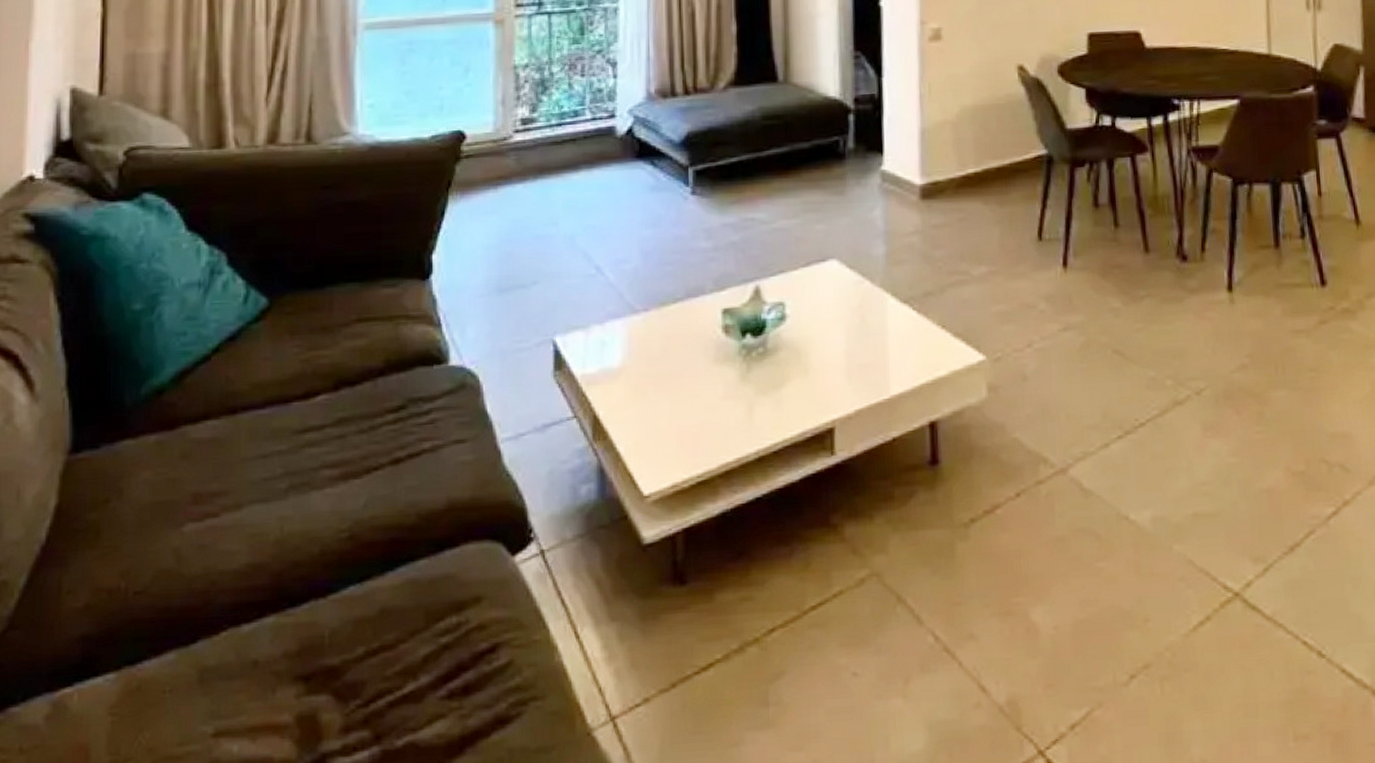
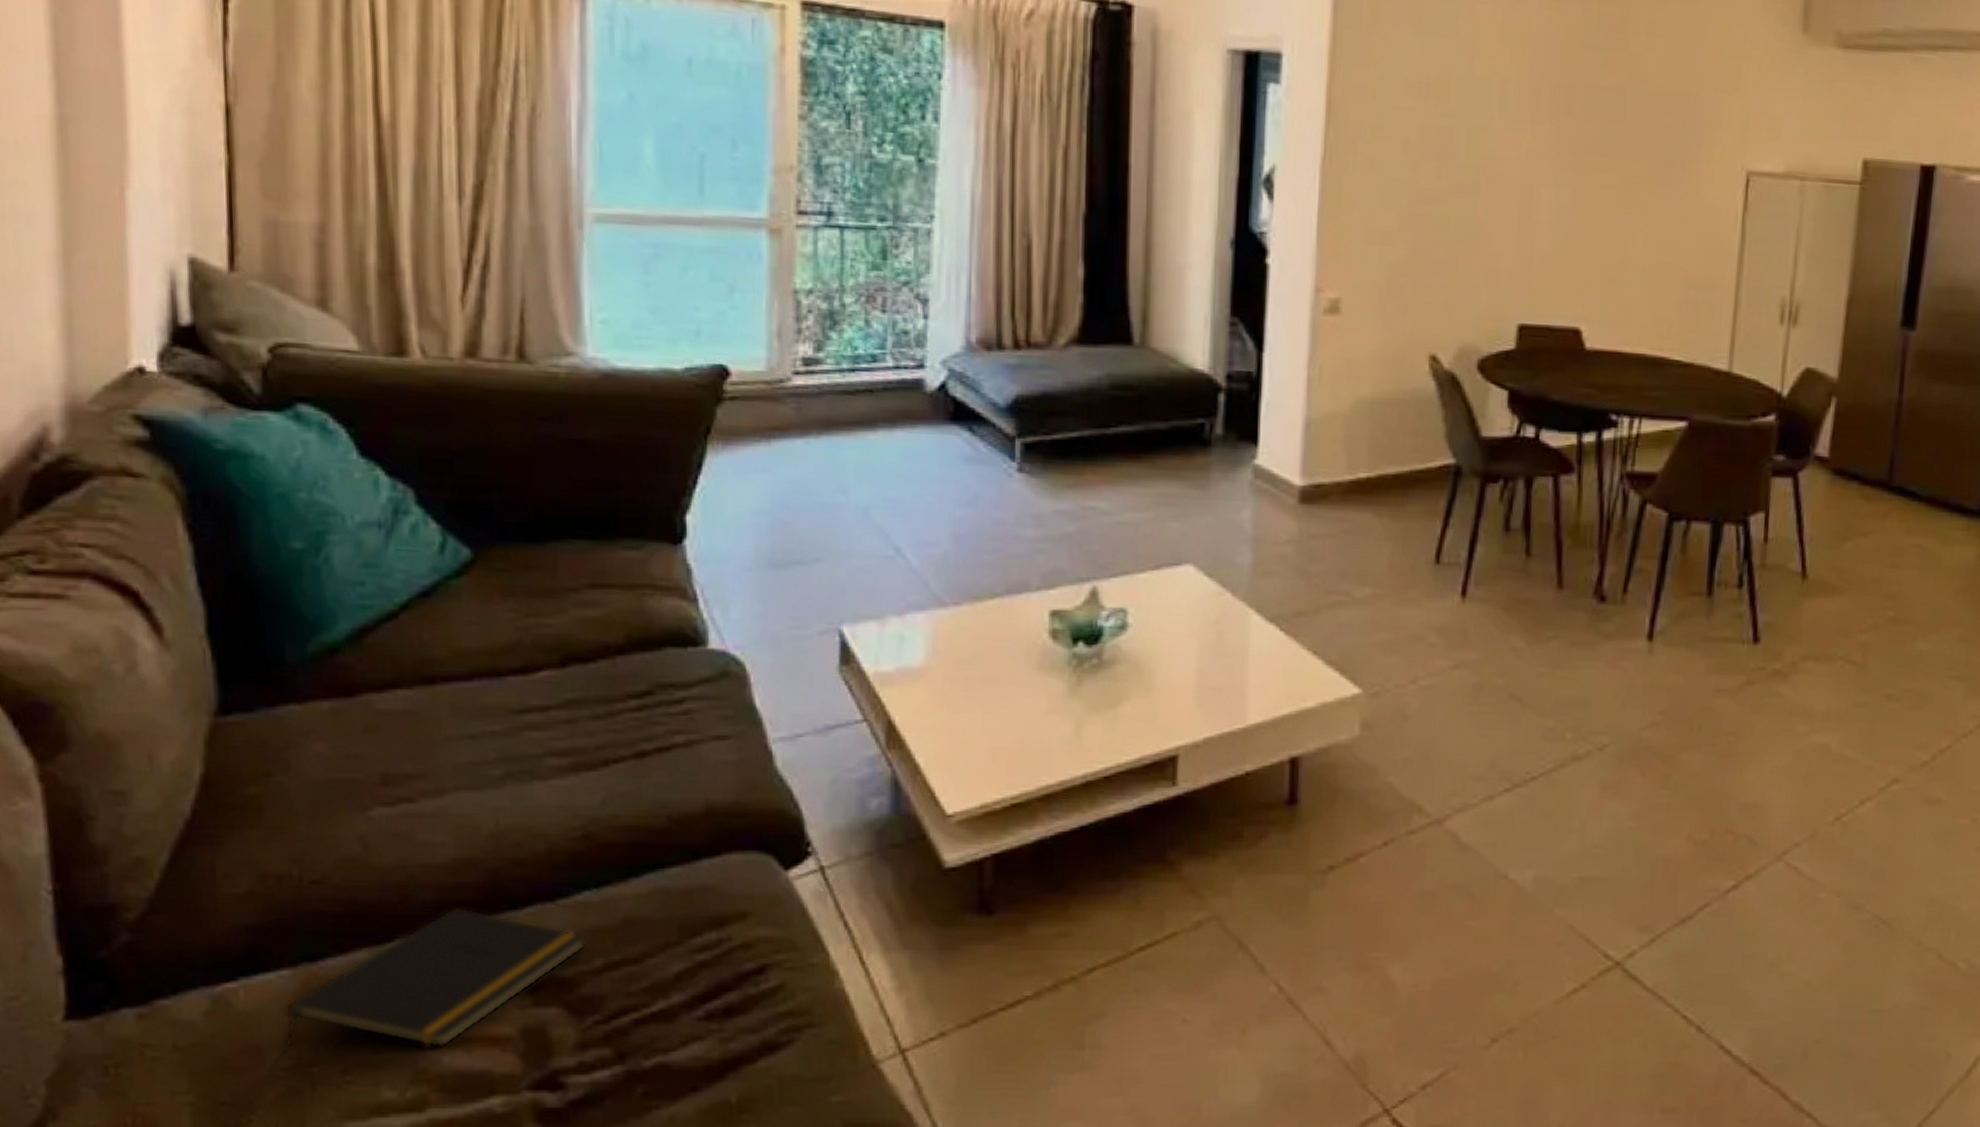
notepad: none [107,607,351,743] -> present [284,906,587,1048]

